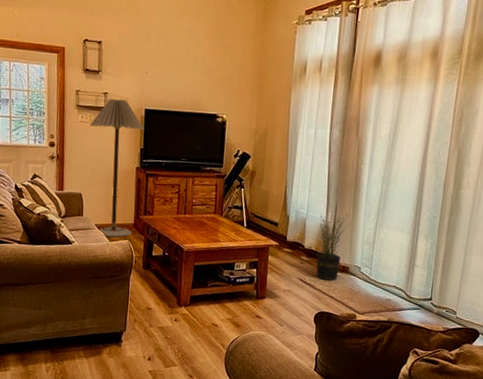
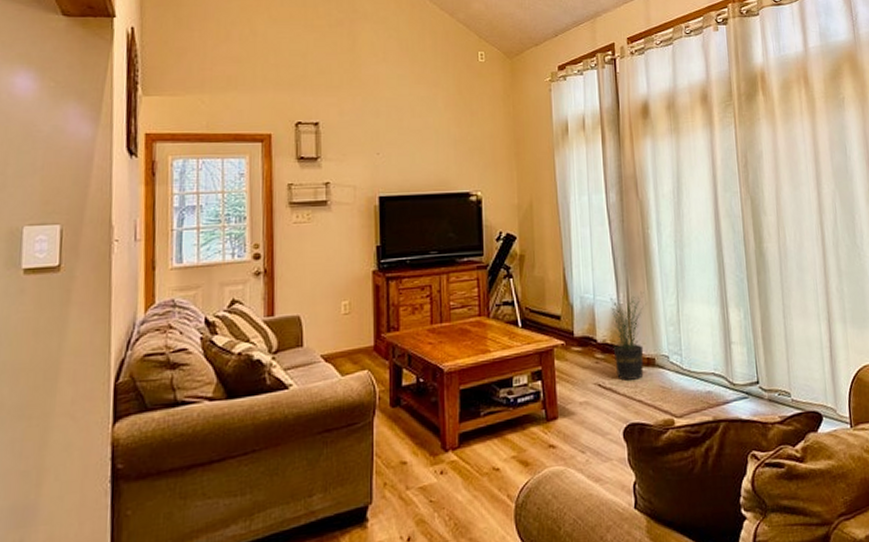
floor lamp: present [90,99,144,237] -> none [308,189,380,370]

